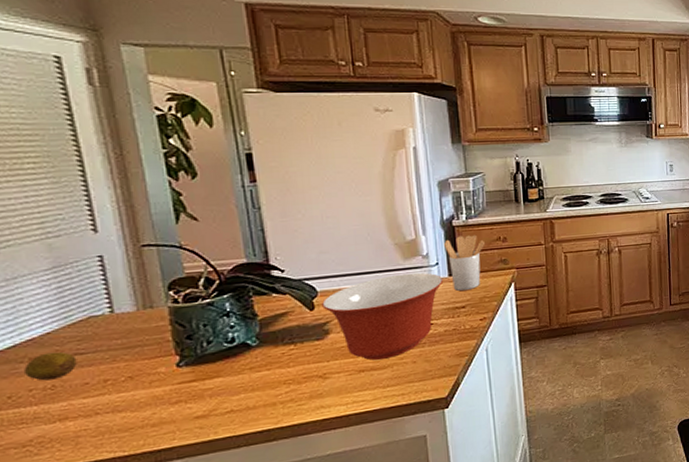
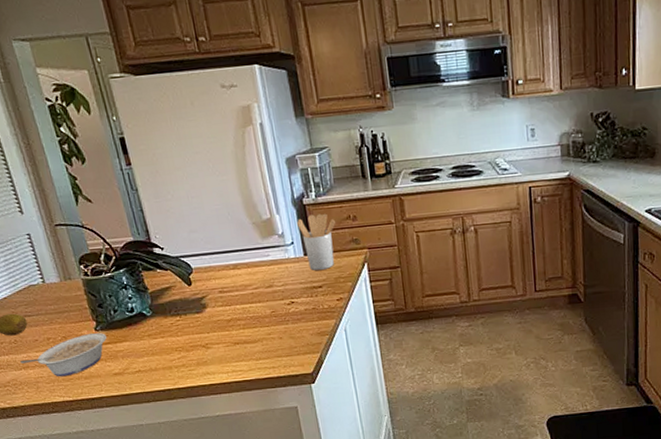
legume: none [56,369,193,428] -> present [20,333,107,377]
mixing bowl: present [322,272,444,361] -> none [197,251,300,334]

